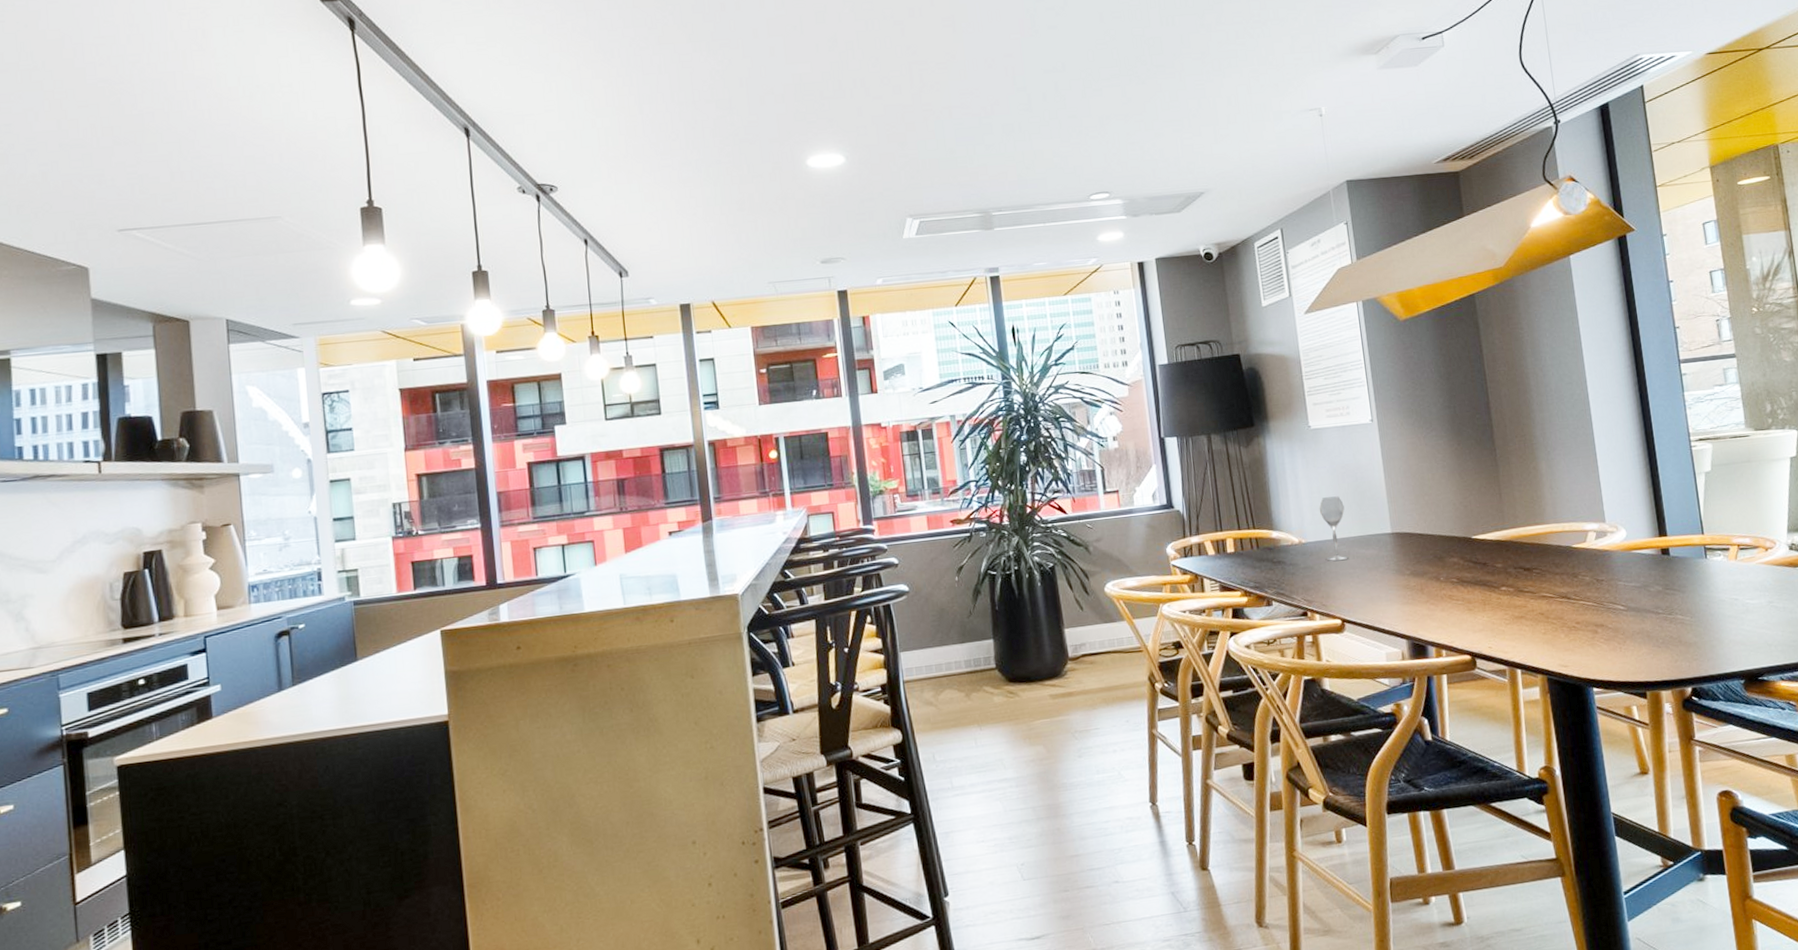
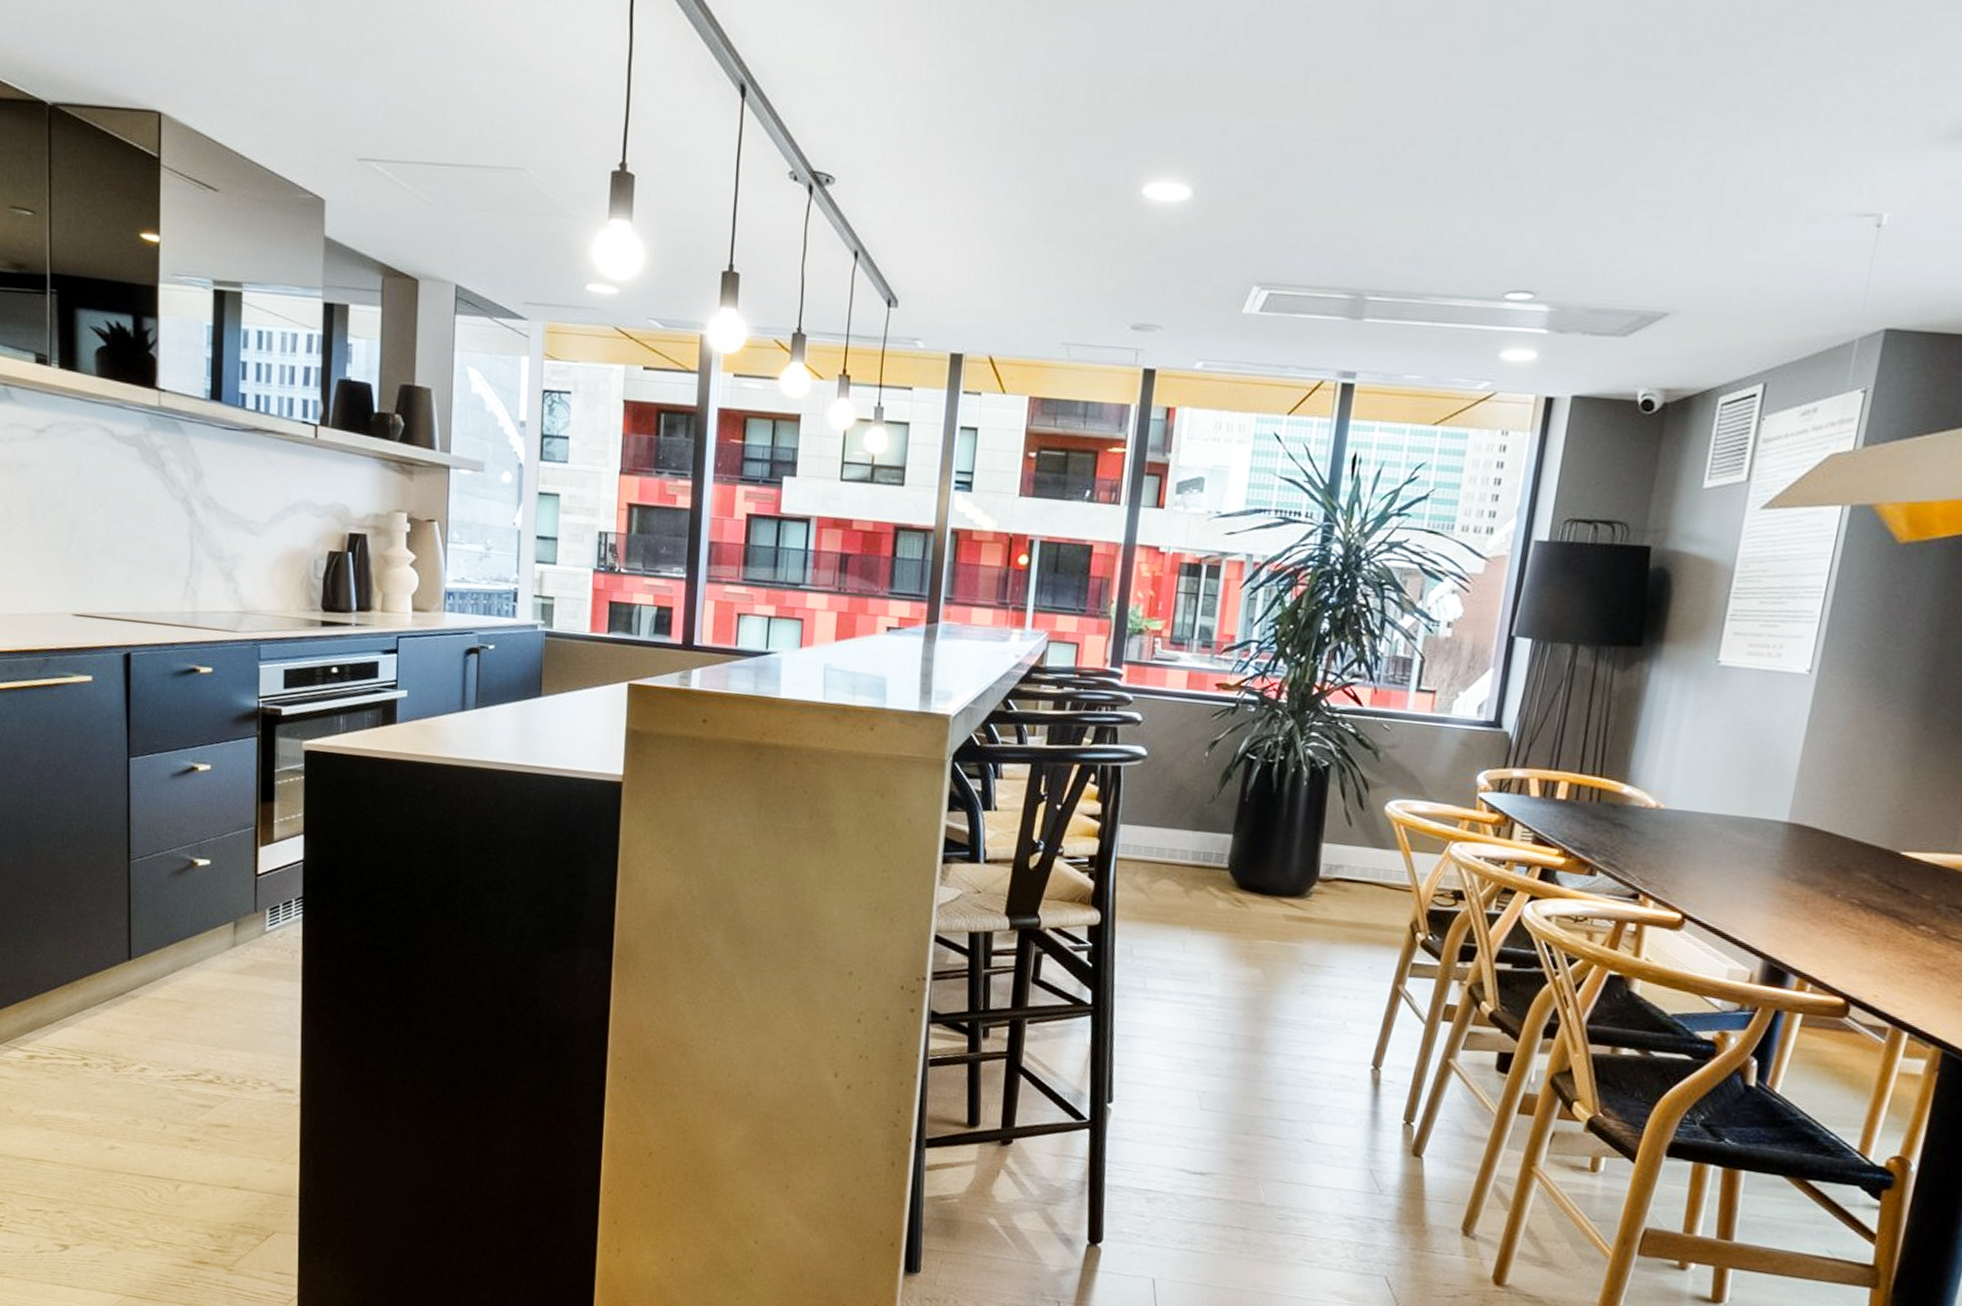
wineglass: present [1319,496,1348,562] -> none [1686,757,1734,843]

